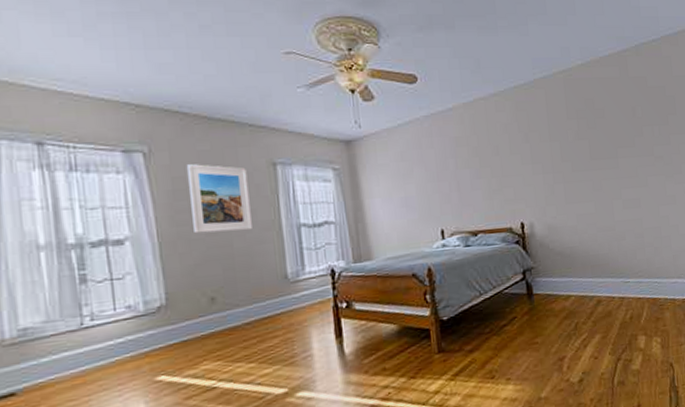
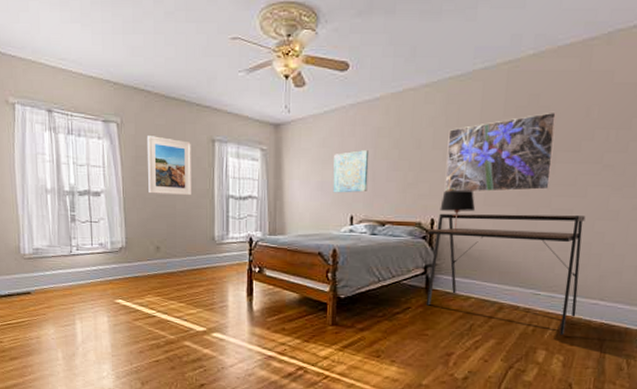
wall art: none [415,161,454,208] -> present [333,150,369,193]
desk: none [520,203,662,318] -> present [425,213,586,336]
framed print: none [522,113,617,194] -> present [444,111,557,193]
table lamp: none [527,190,560,232] -> present [440,189,476,231]

